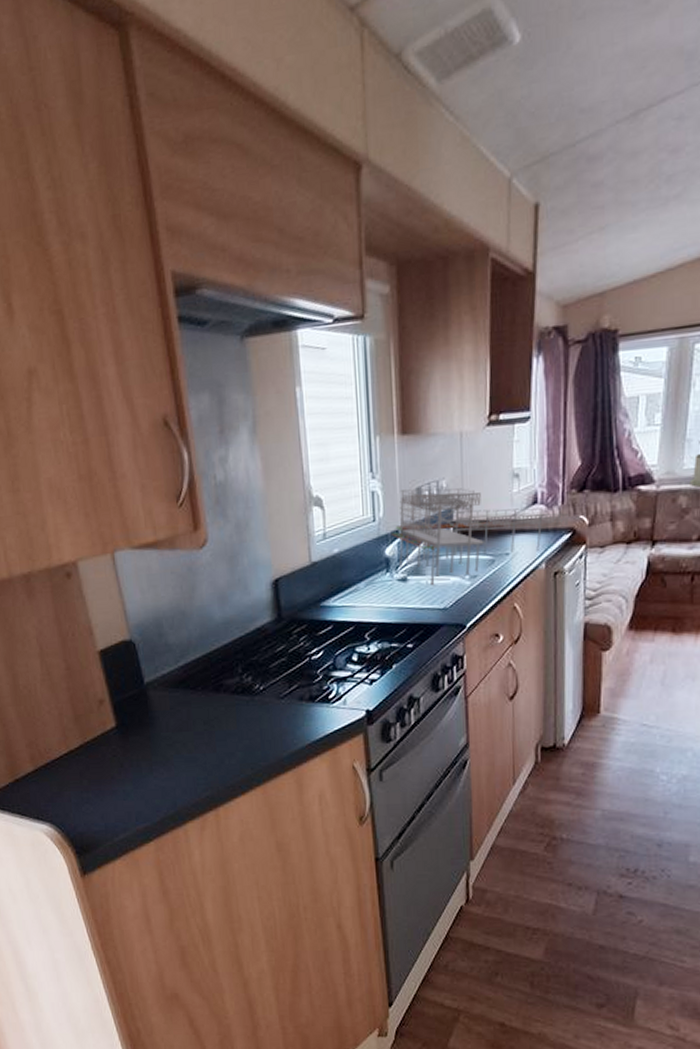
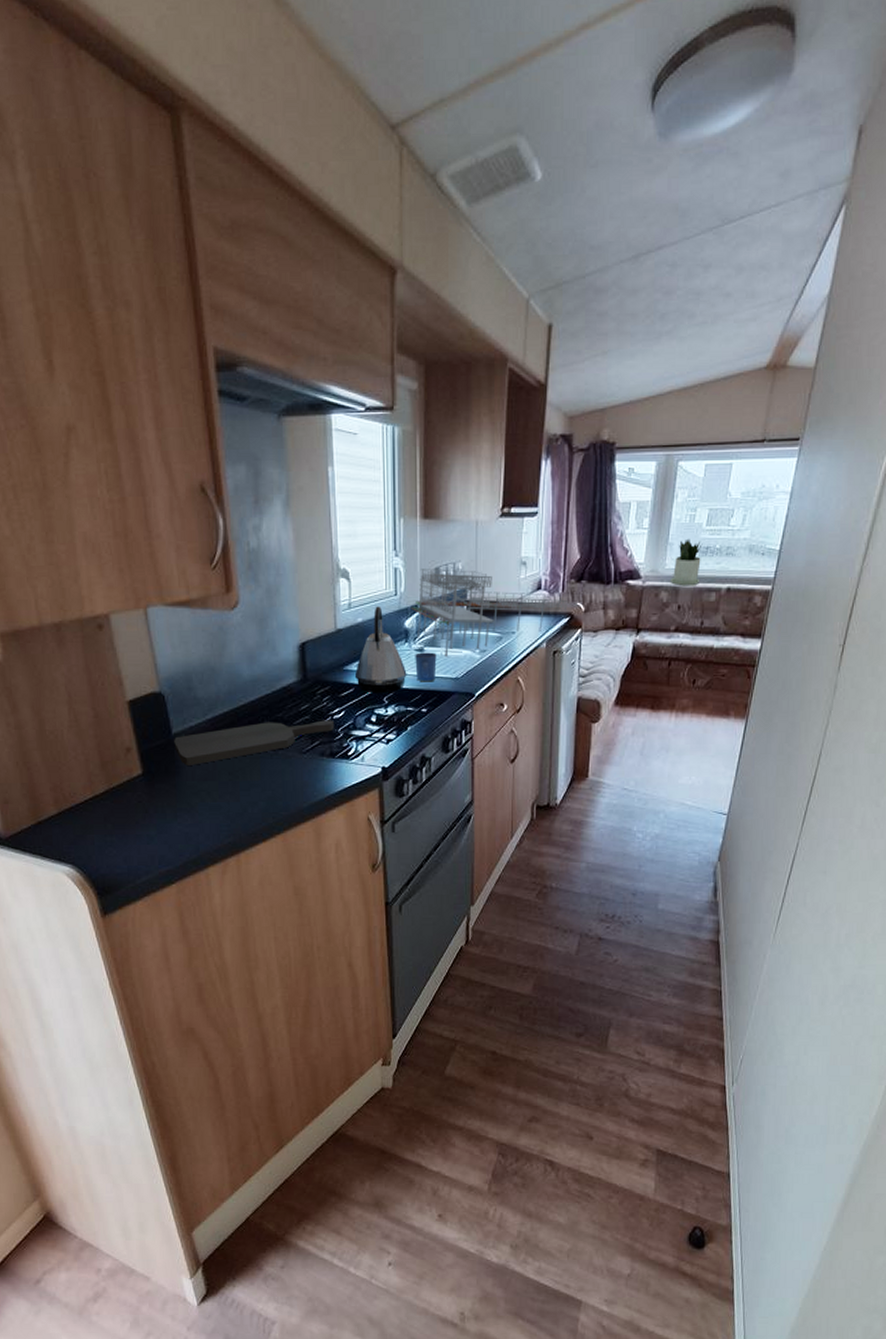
cutting board: none [147,661,313,716] -> present [174,720,334,765]
kettle: none [332,534,390,631] -> present [354,606,407,694]
mug: none [397,581,422,615] -> present [415,652,437,682]

